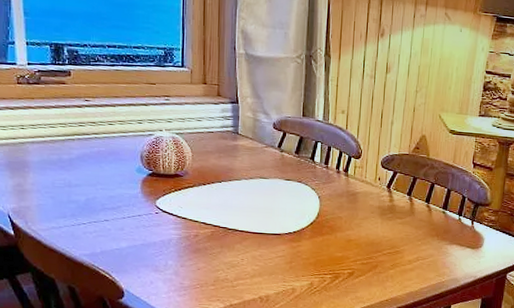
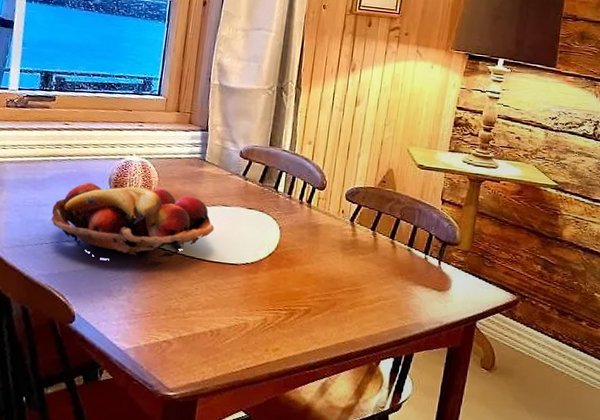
fruit basket: none [84,160,254,236] -> present [50,182,214,260]

